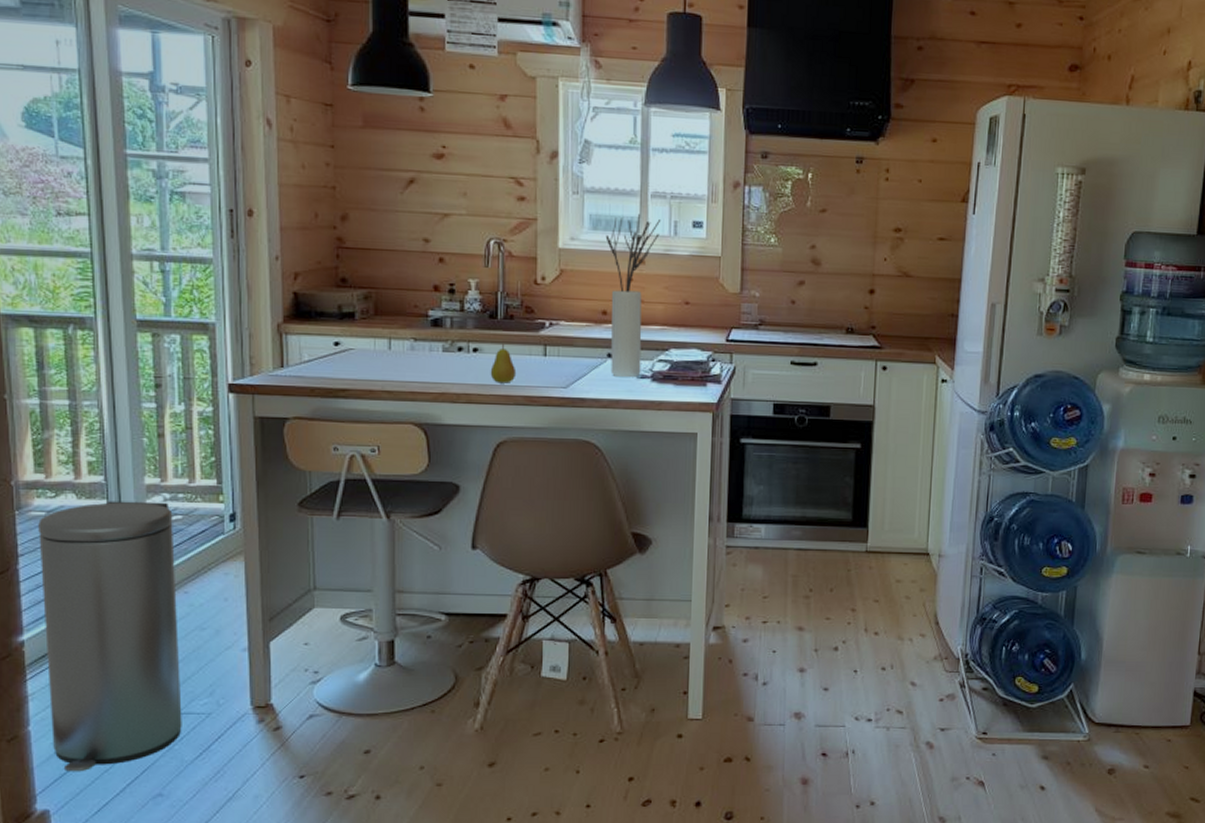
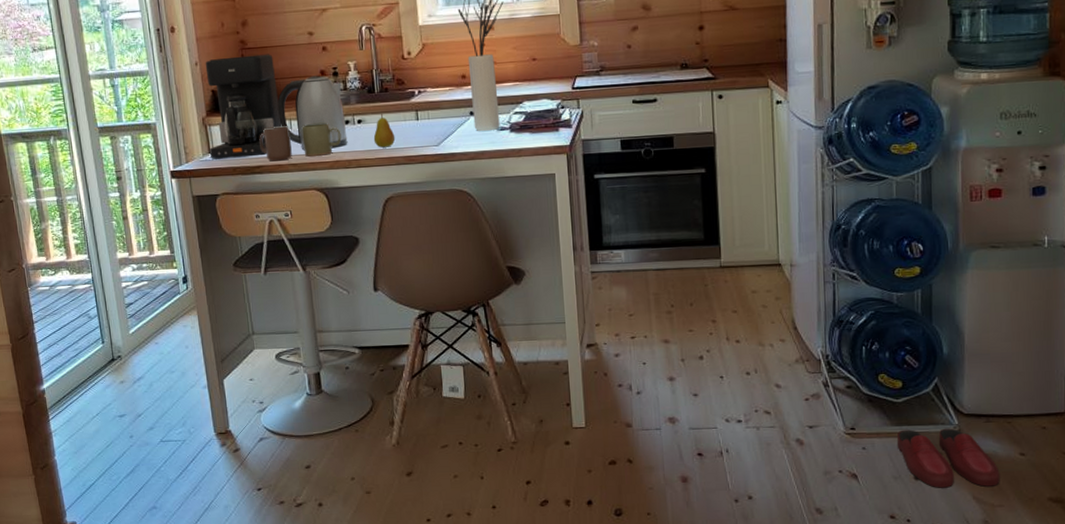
pedal bin: present [38,501,182,772] -> none [45,271,165,492]
coffee maker: none [282,255,379,376] -> present [205,54,282,159]
cup: none [348,344,388,386] -> present [259,126,292,161]
kettle: none [376,289,459,378] -> present [277,75,348,151]
mug: none [401,345,451,385] -> present [301,122,342,157]
slippers: none [1028,737,1124,799] -> present [897,428,1000,488]

